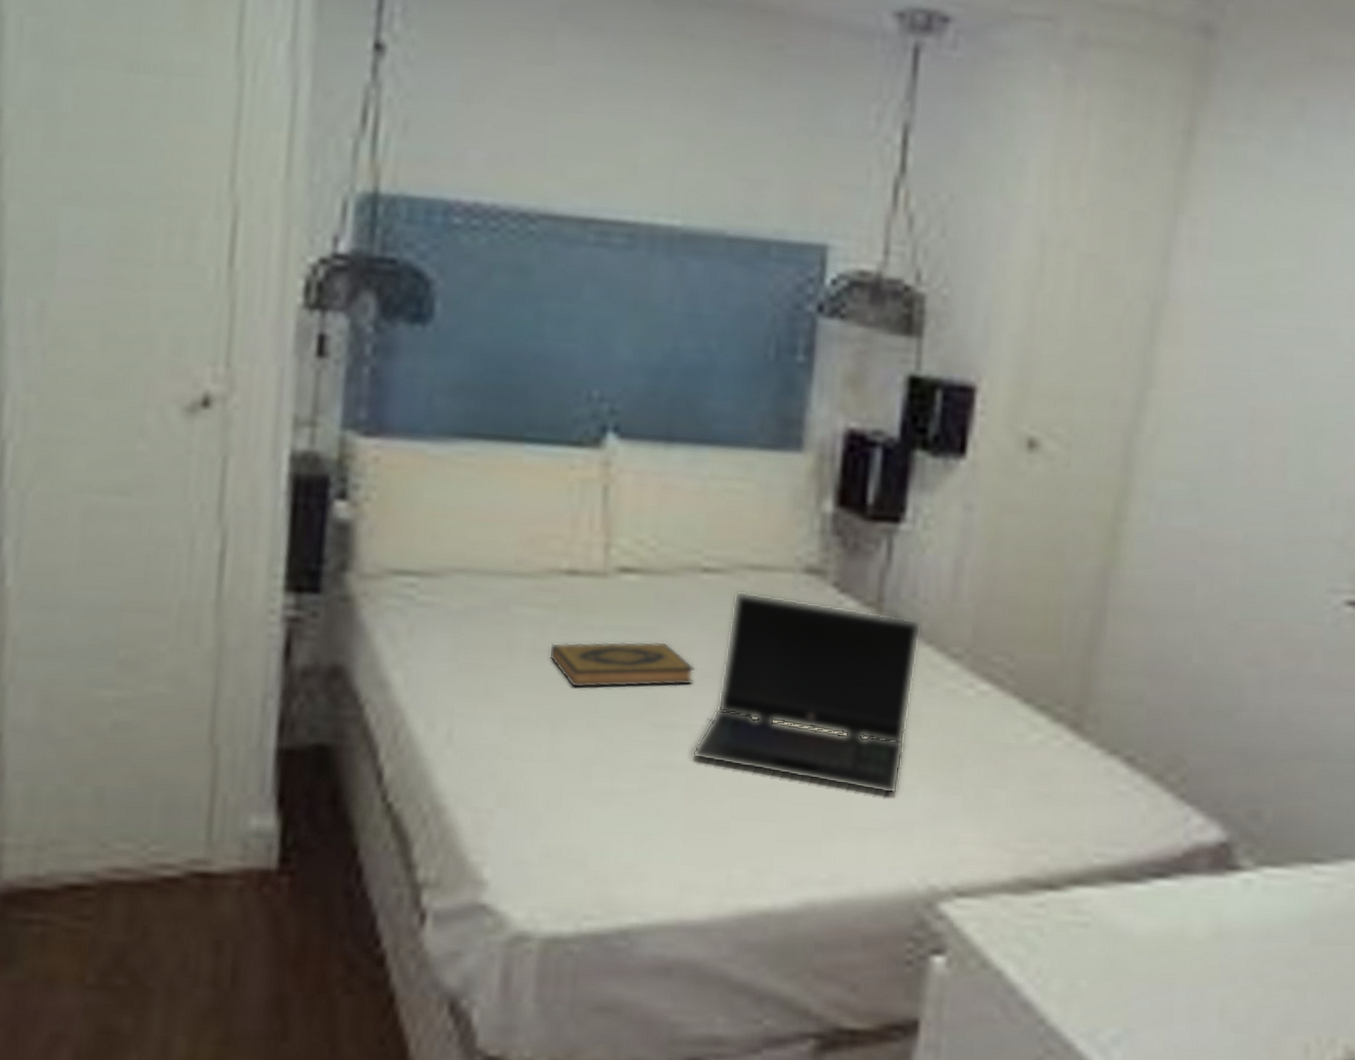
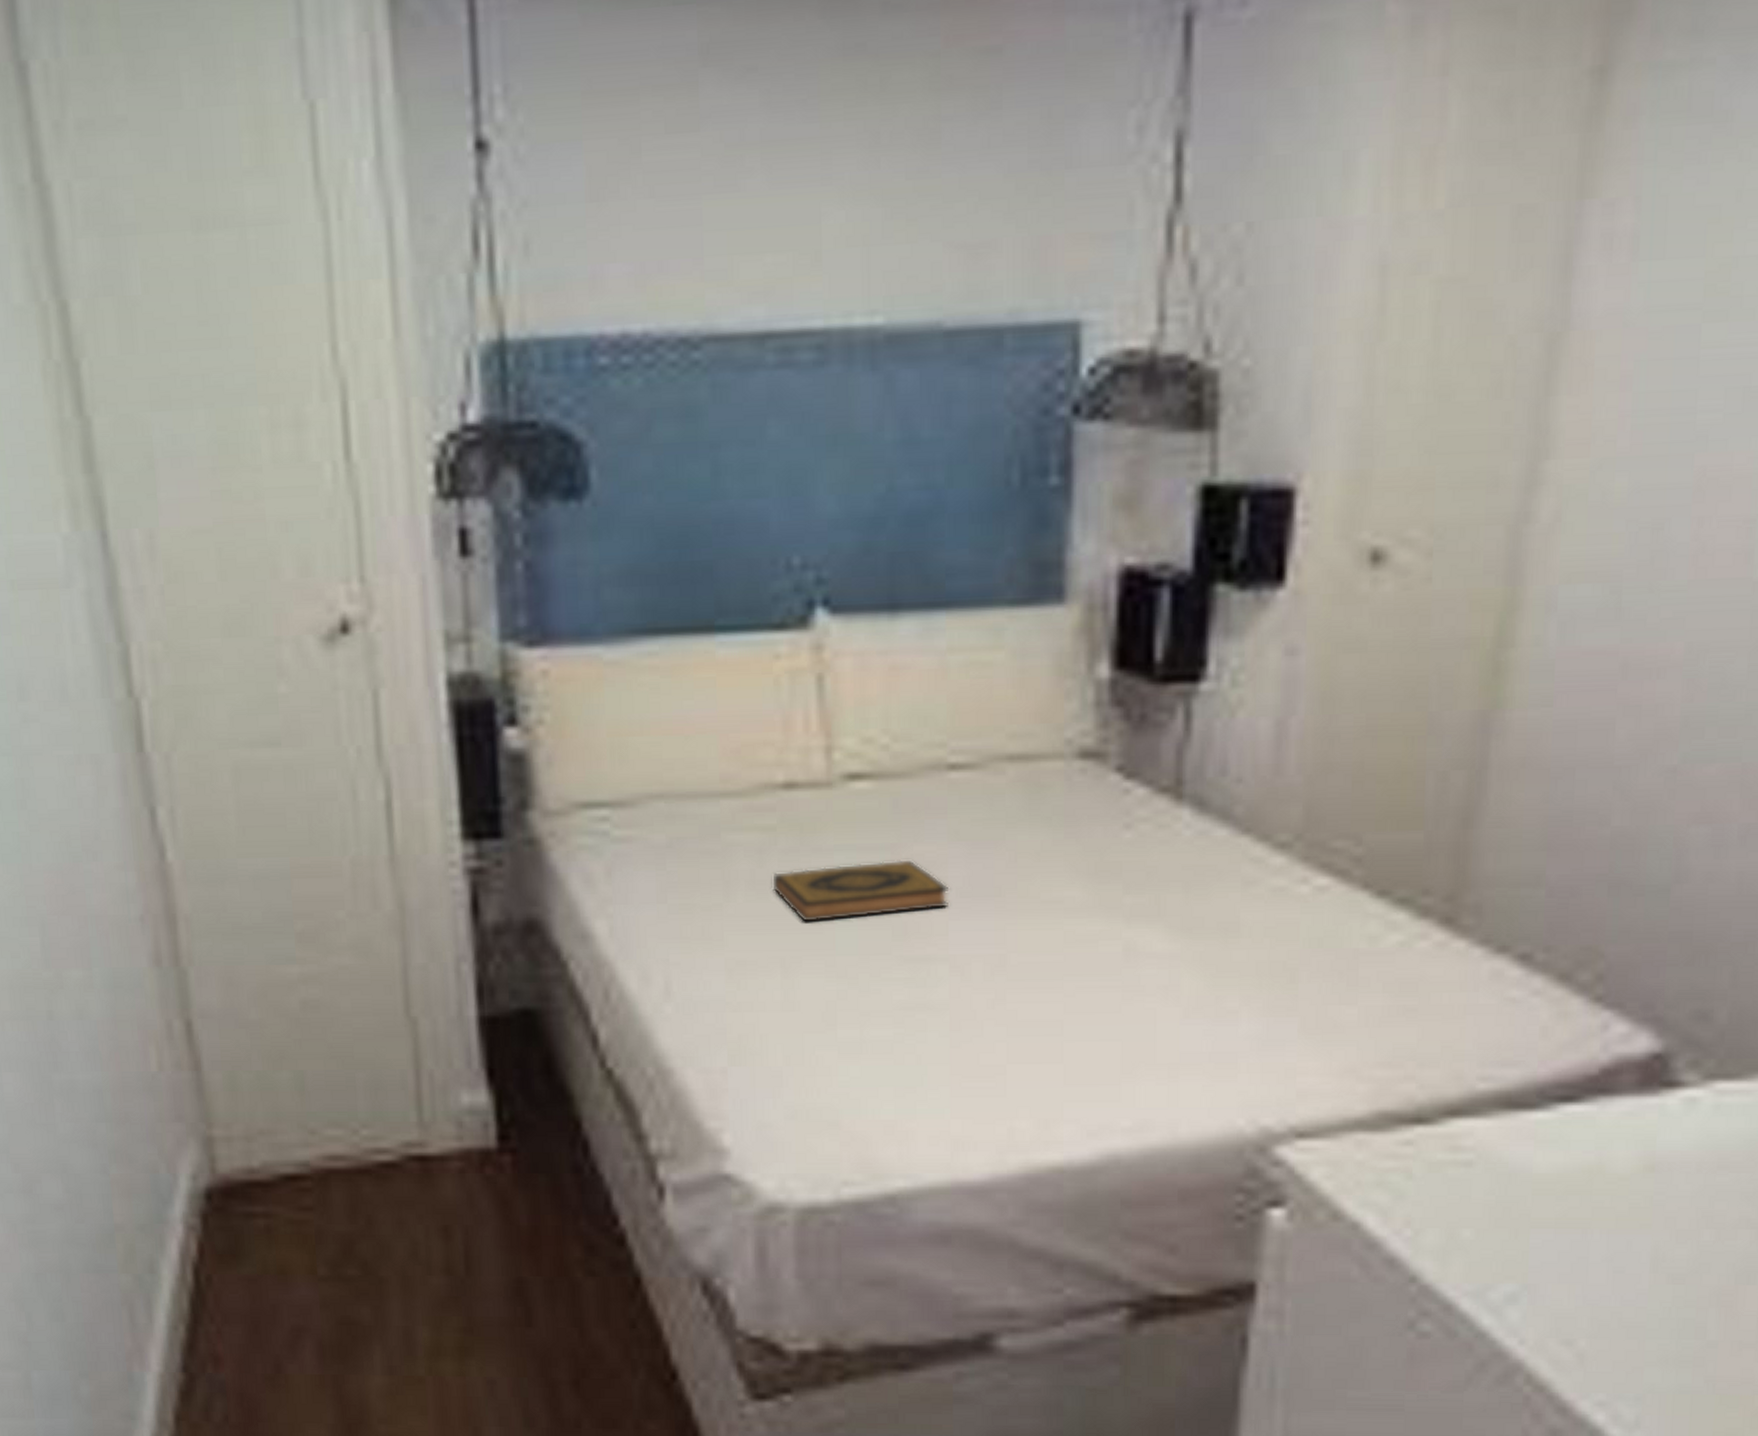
laptop computer: present [691,590,922,795] -> none [953,787,1236,1022]

